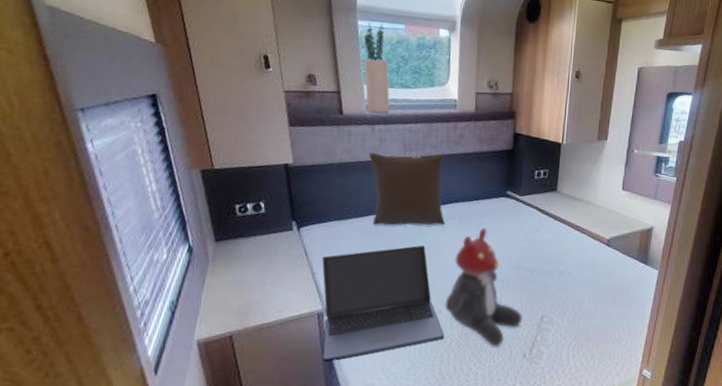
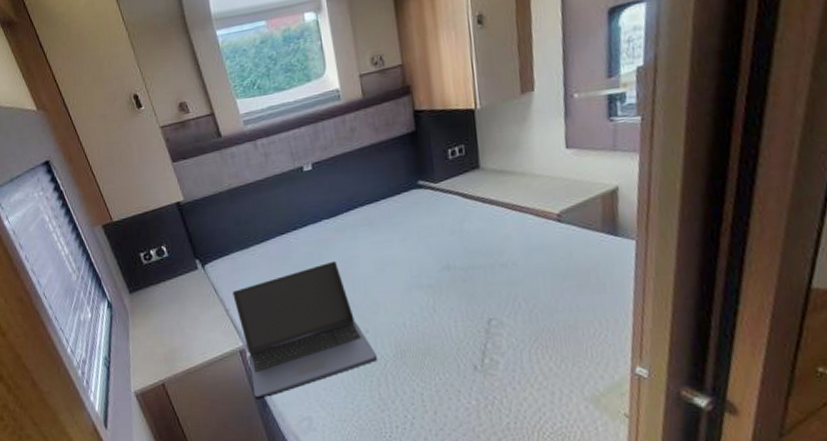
vase: present [364,23,390,114] -> none [226,28,269,129]
pillow: present [369,153,446,226] -> none [257,155,355,248]
teddy bear: present [445,227,523,347] -> none [370,228,465,362]

